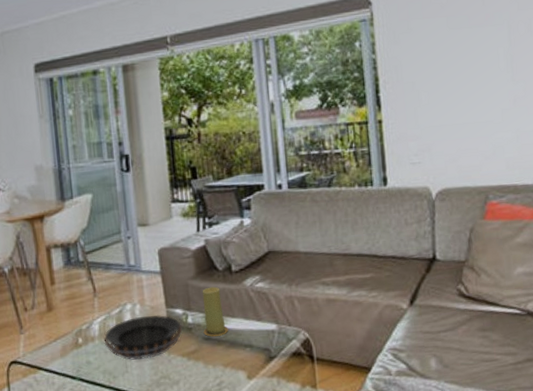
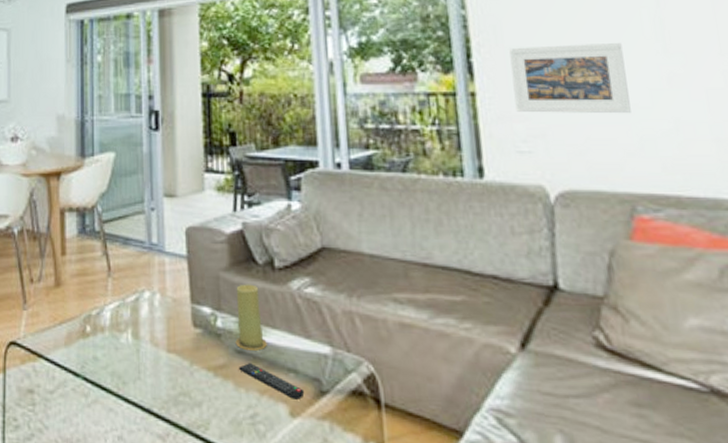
decorative bowl: present [103,314,183,360] -> none [115,309,210,367]
remote control: none [207,346,258,367] -> present [239,363,305,400]
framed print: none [407,75,488,133] -> present [509,43,631,114]

